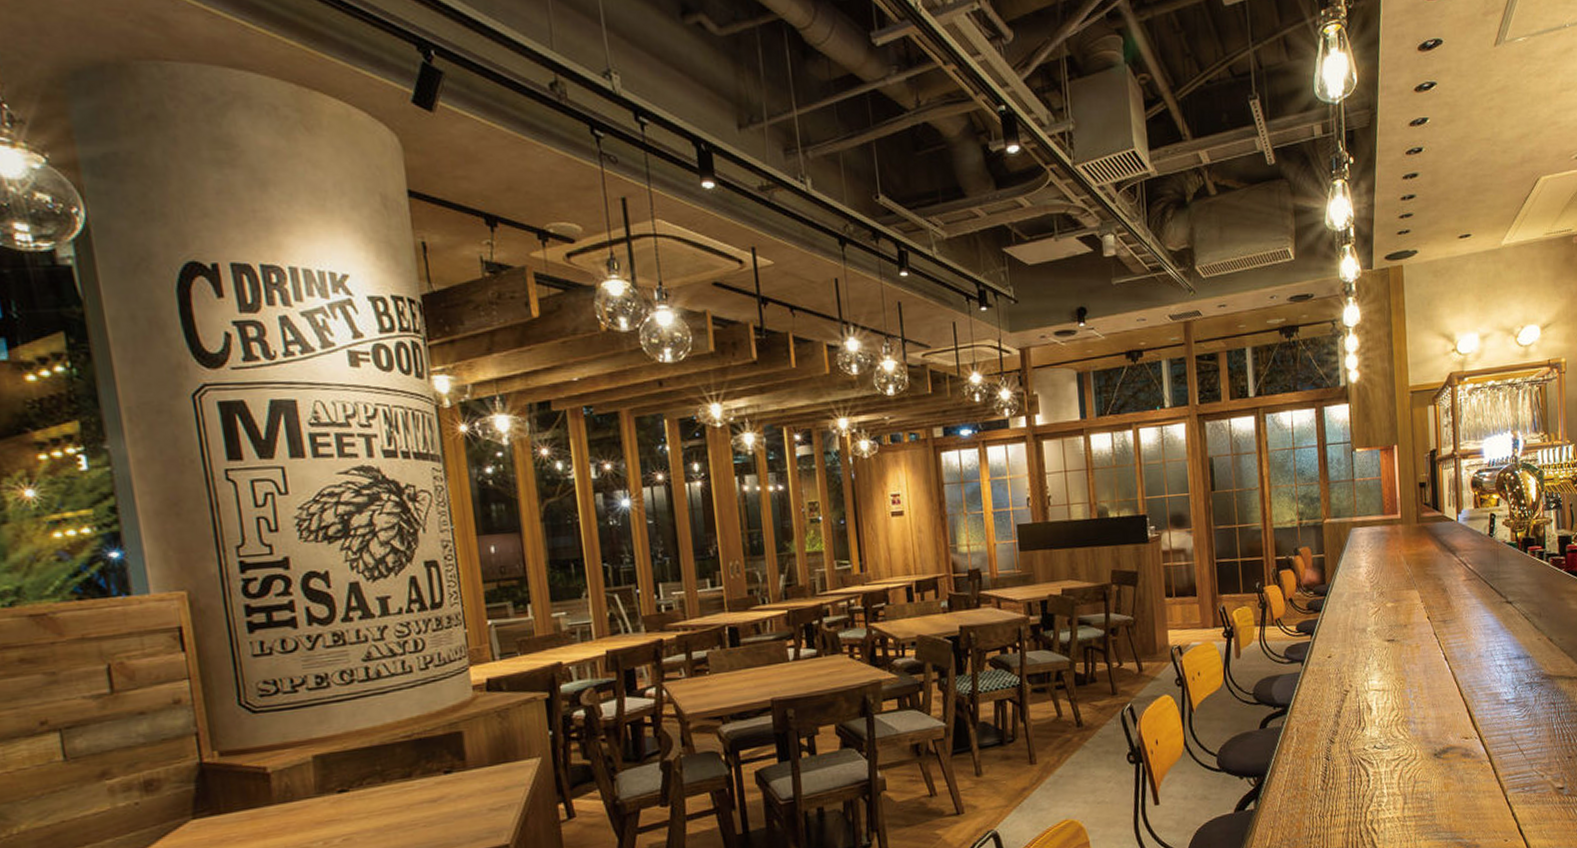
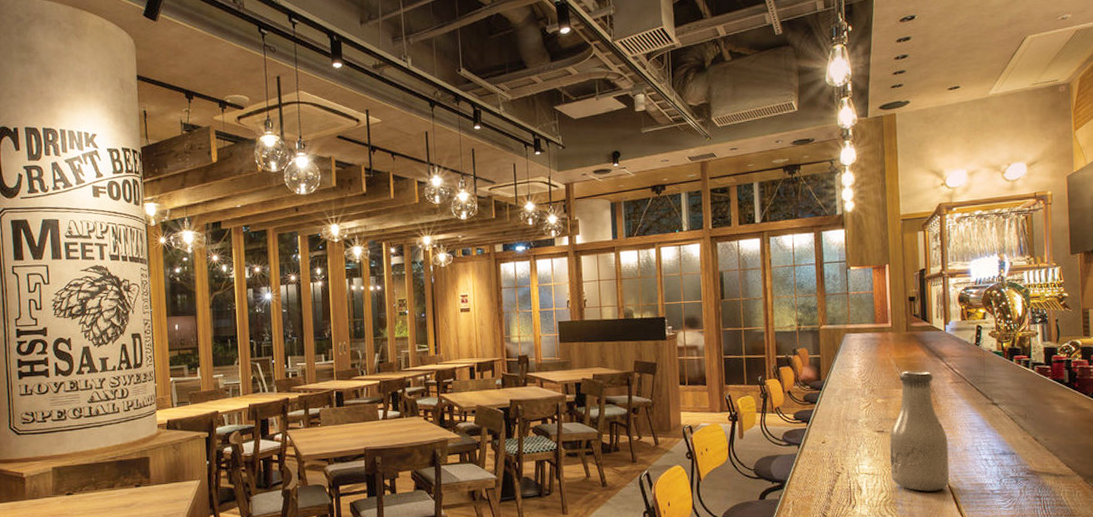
bottle: none [1400,568,1464,707] -> present [889,370,950,492]

